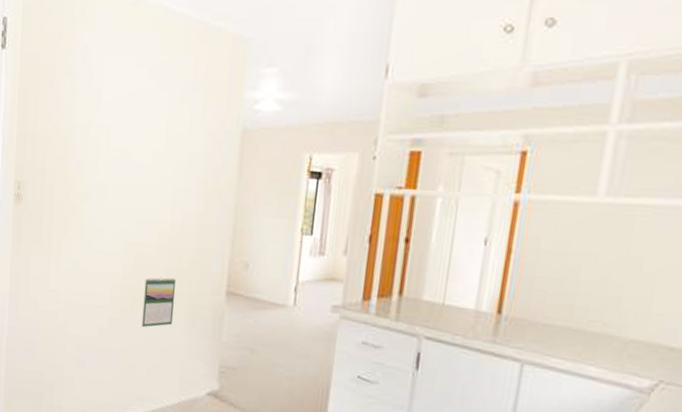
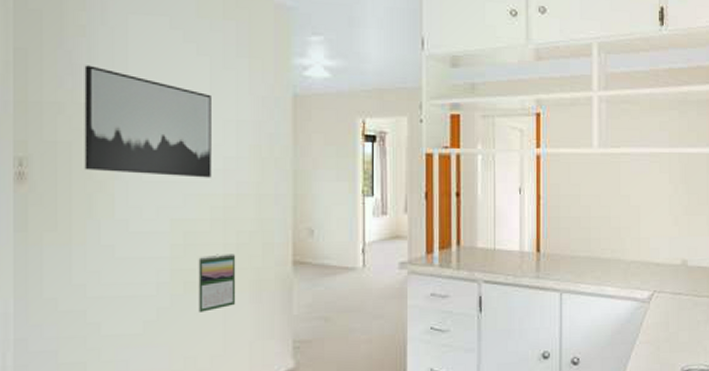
wall art: none [63,103,168,207] -> present [84,65,211,178]

